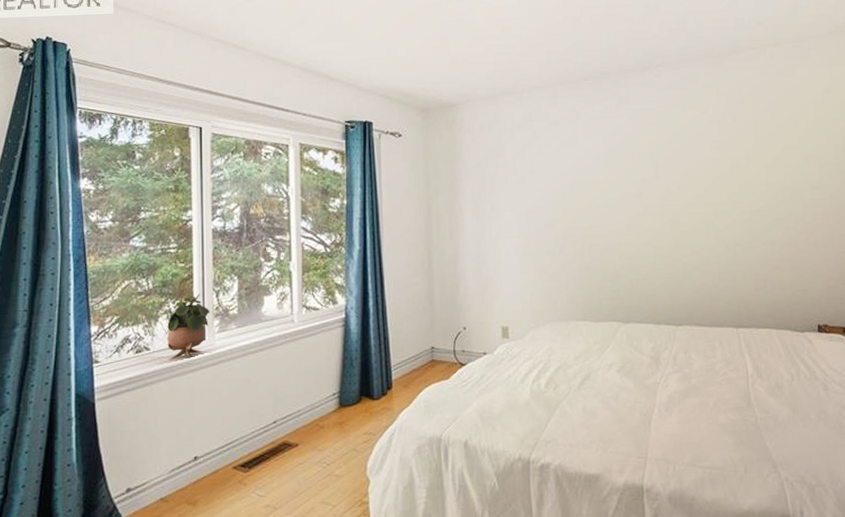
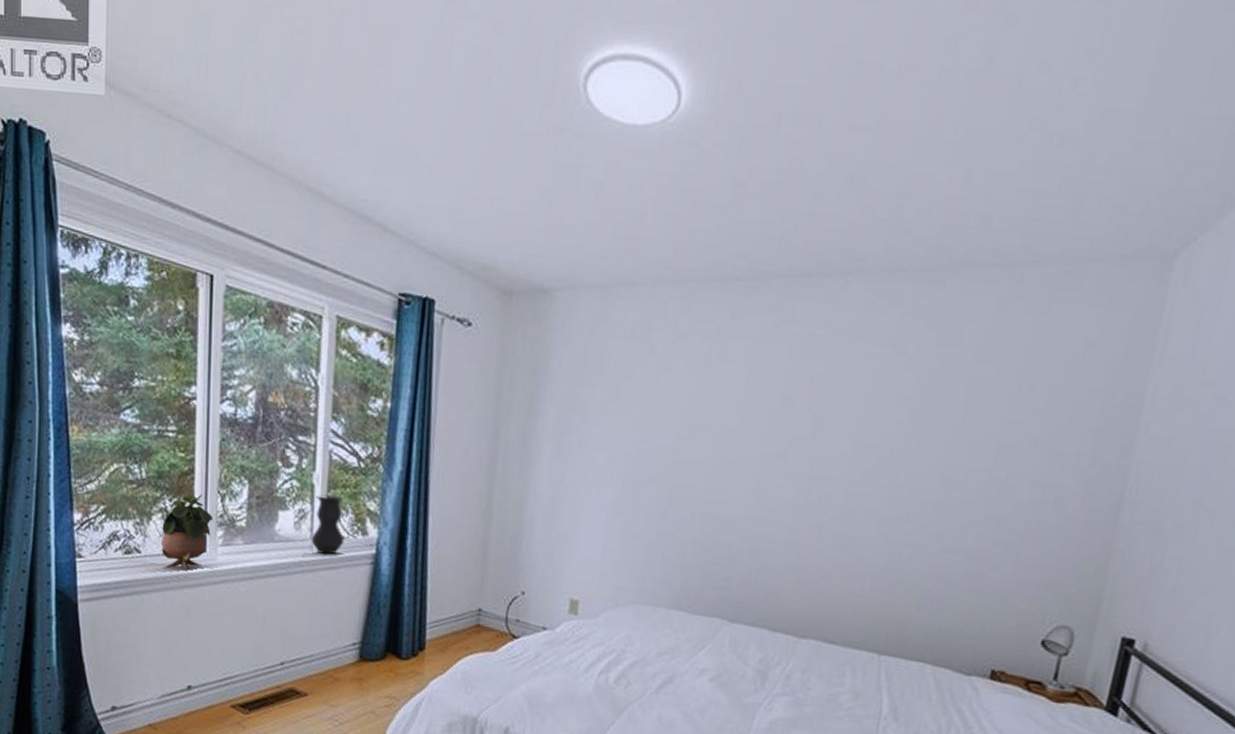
vase: none [292,277,319,325] -> present [311,494,345,555]

